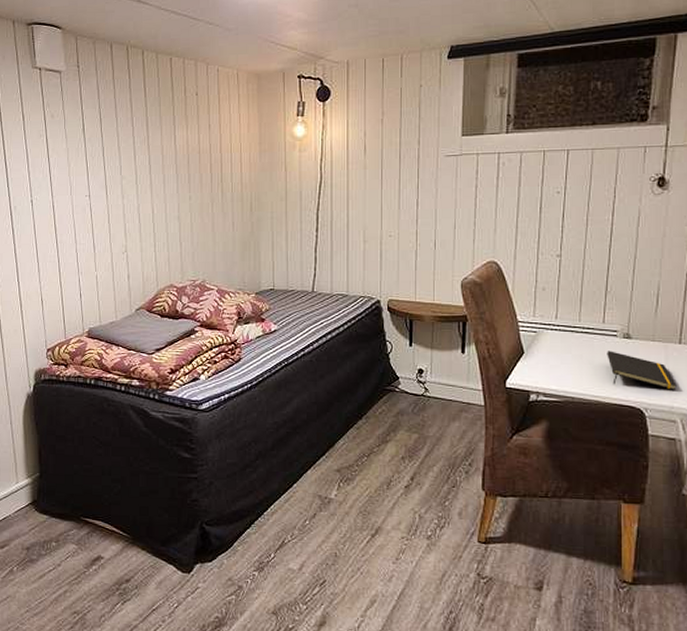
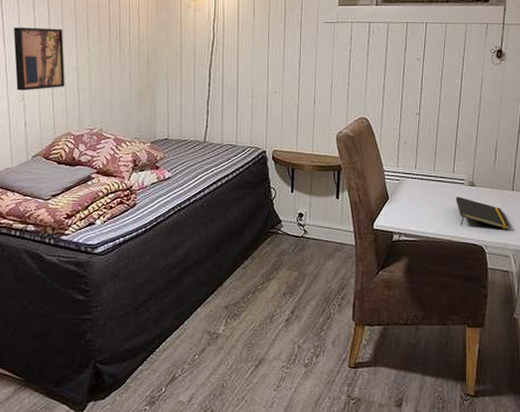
wall art: none [116,177,167,243] -> present [13,27,65,91]

